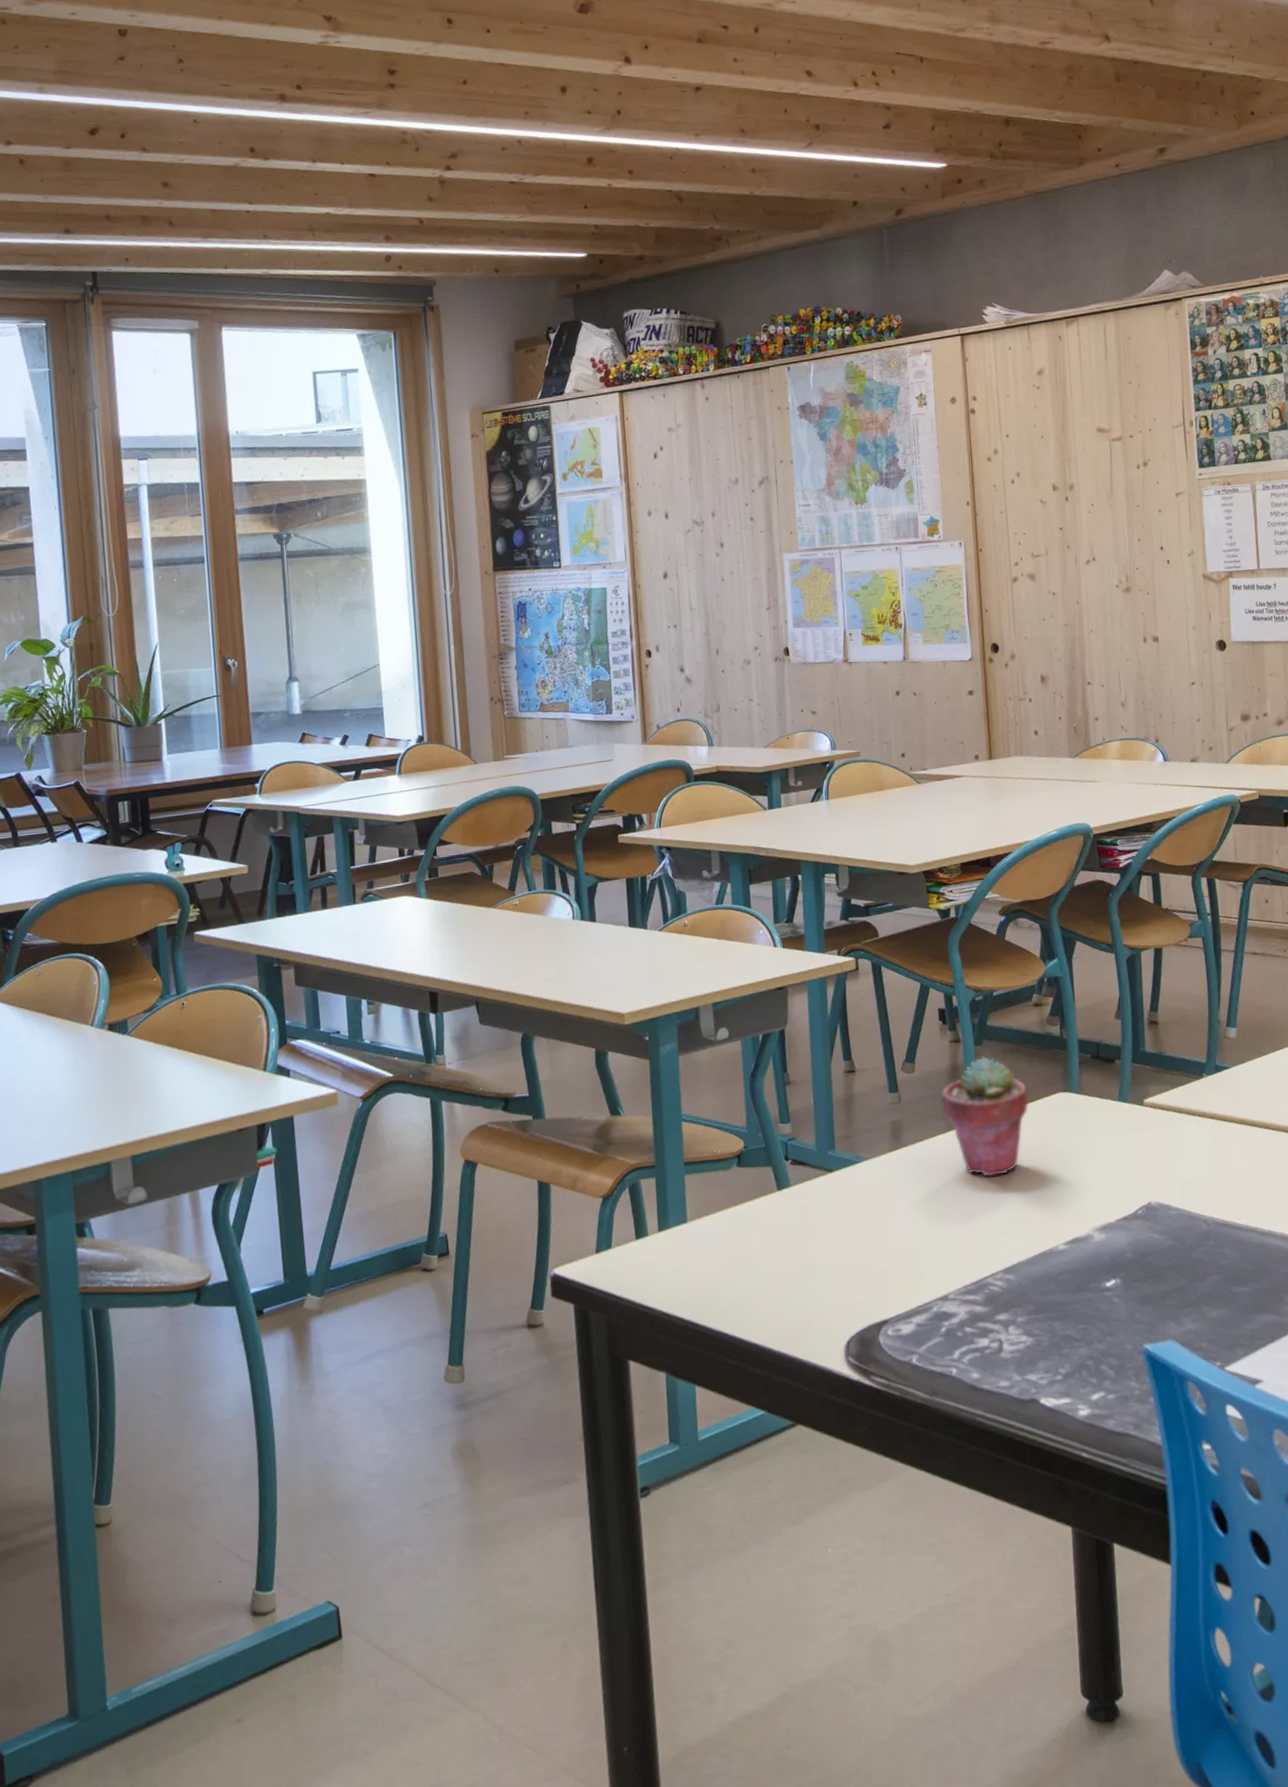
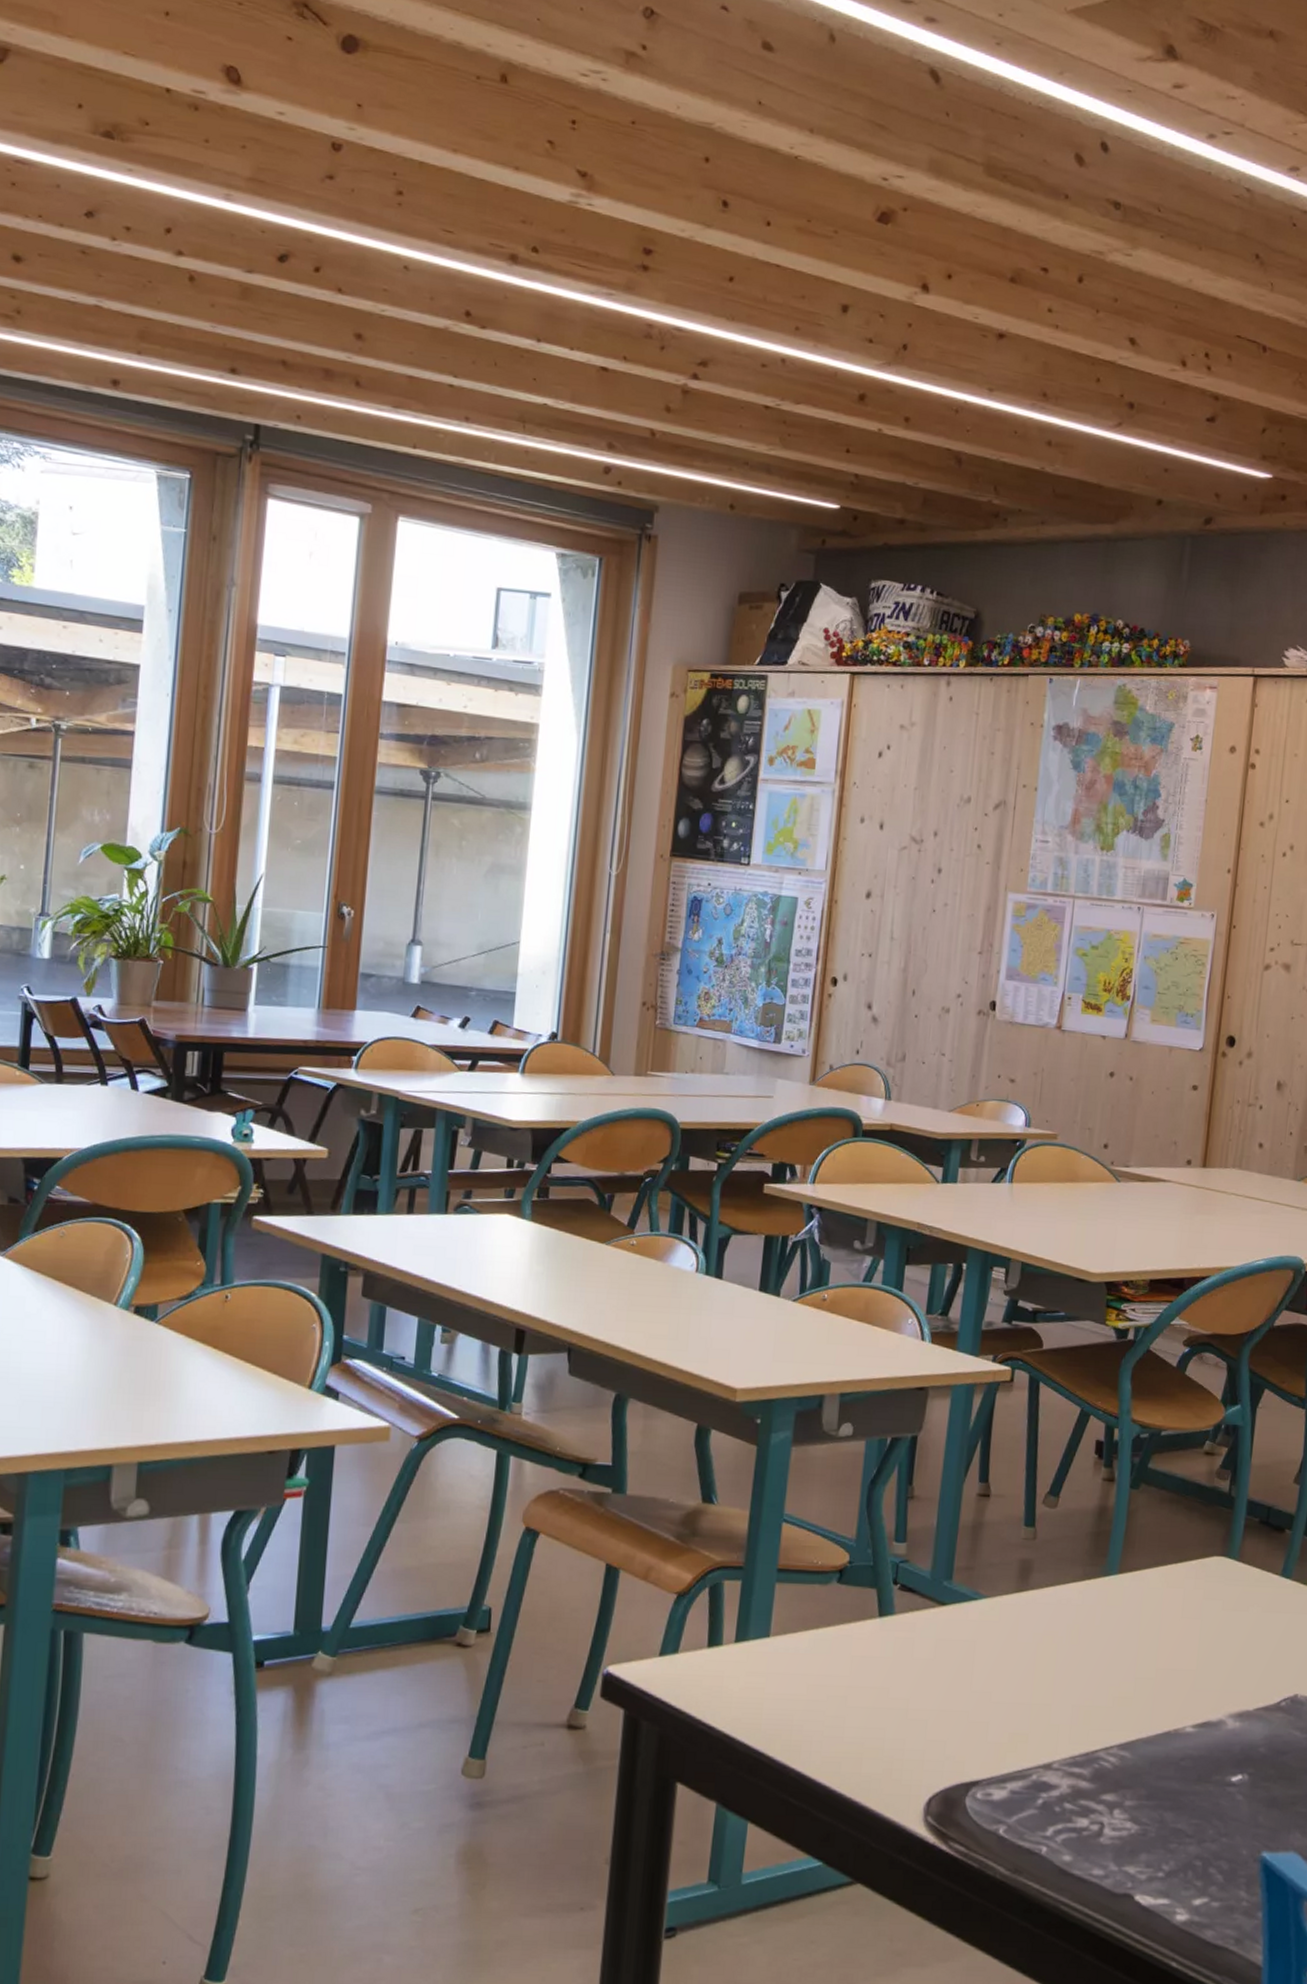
potted succulent: present [940,1056,1029,1177] -> none [1081,1502,1182,1639]

